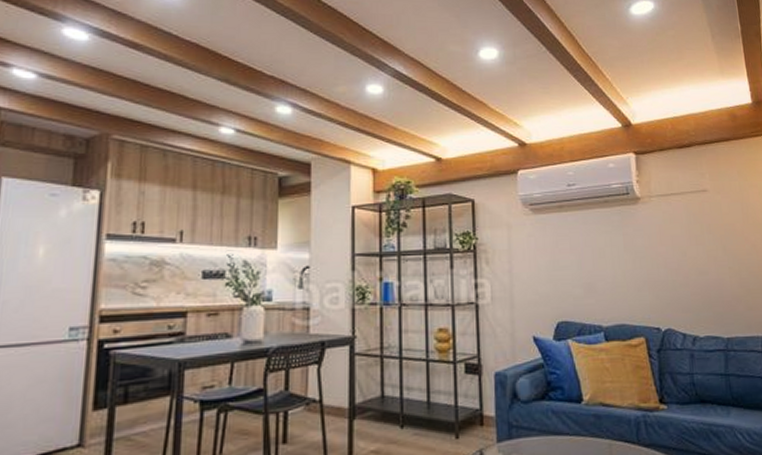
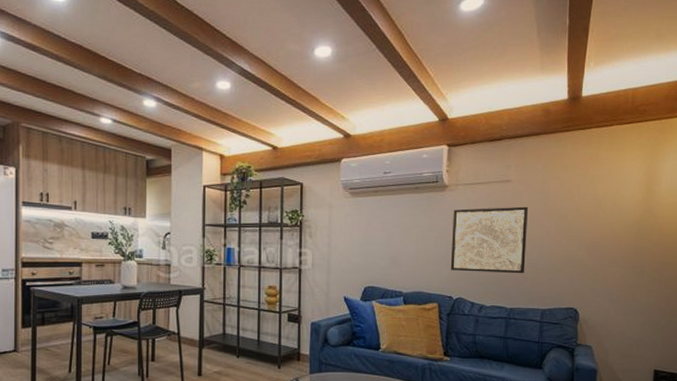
wall art: none [649,218,737,297] -> present [450,206,528,274]

